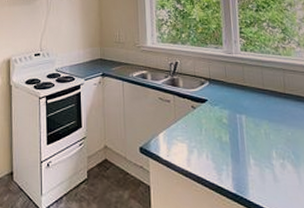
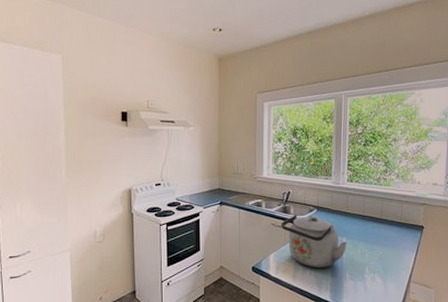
kettle: none [169,87,248,150] -> present [280,214,348,268]

